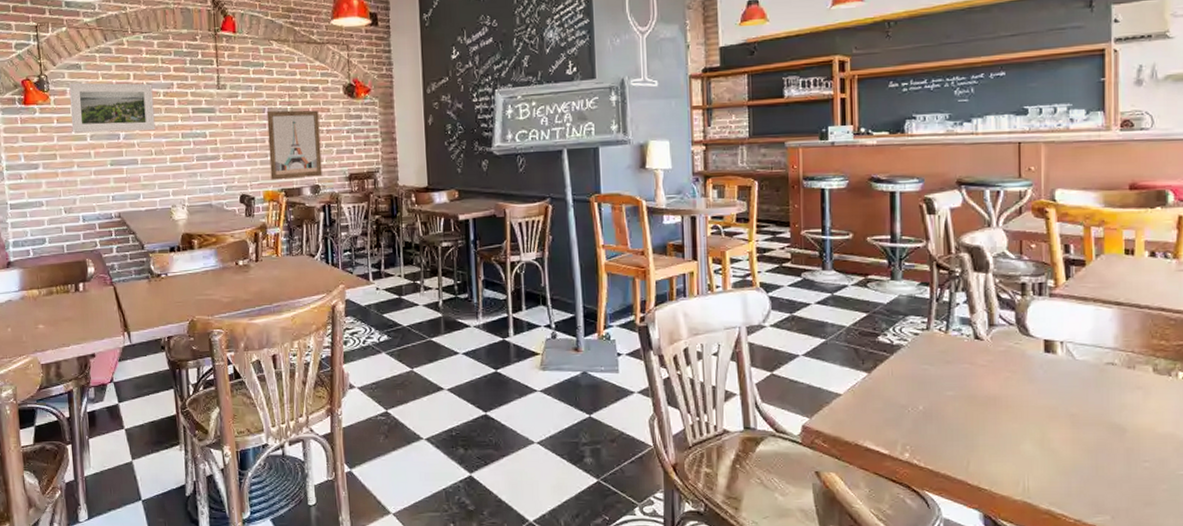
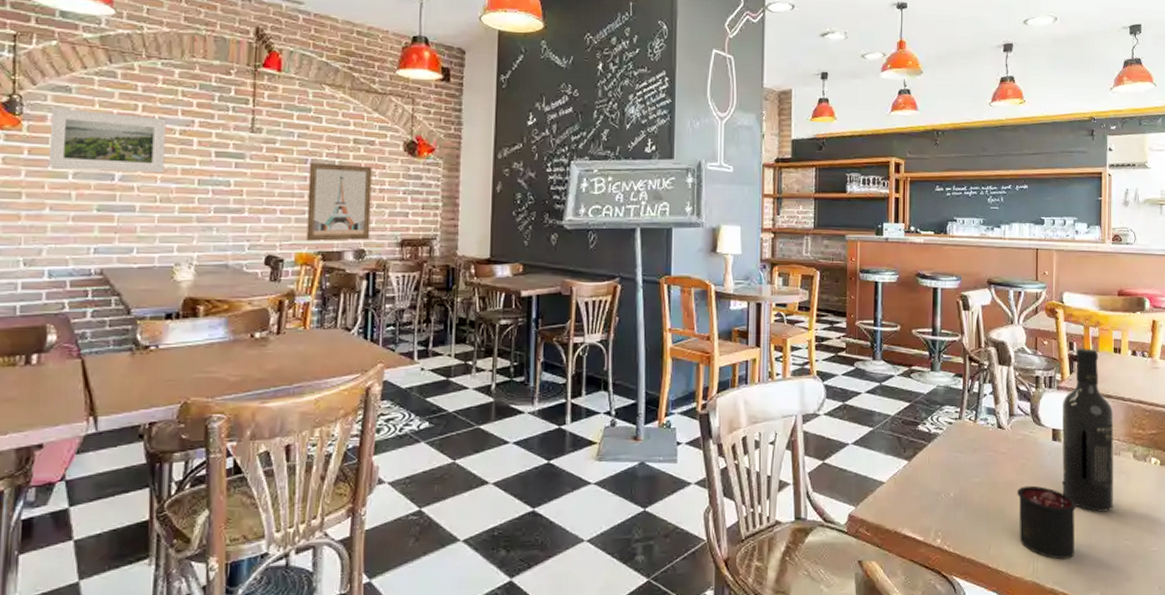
candle: none [1001,395,1078,480] -> present [1017,480,1077,560]
wine bottle: none [1057,250,1126,430] -> present [1062,348,1113,512]

